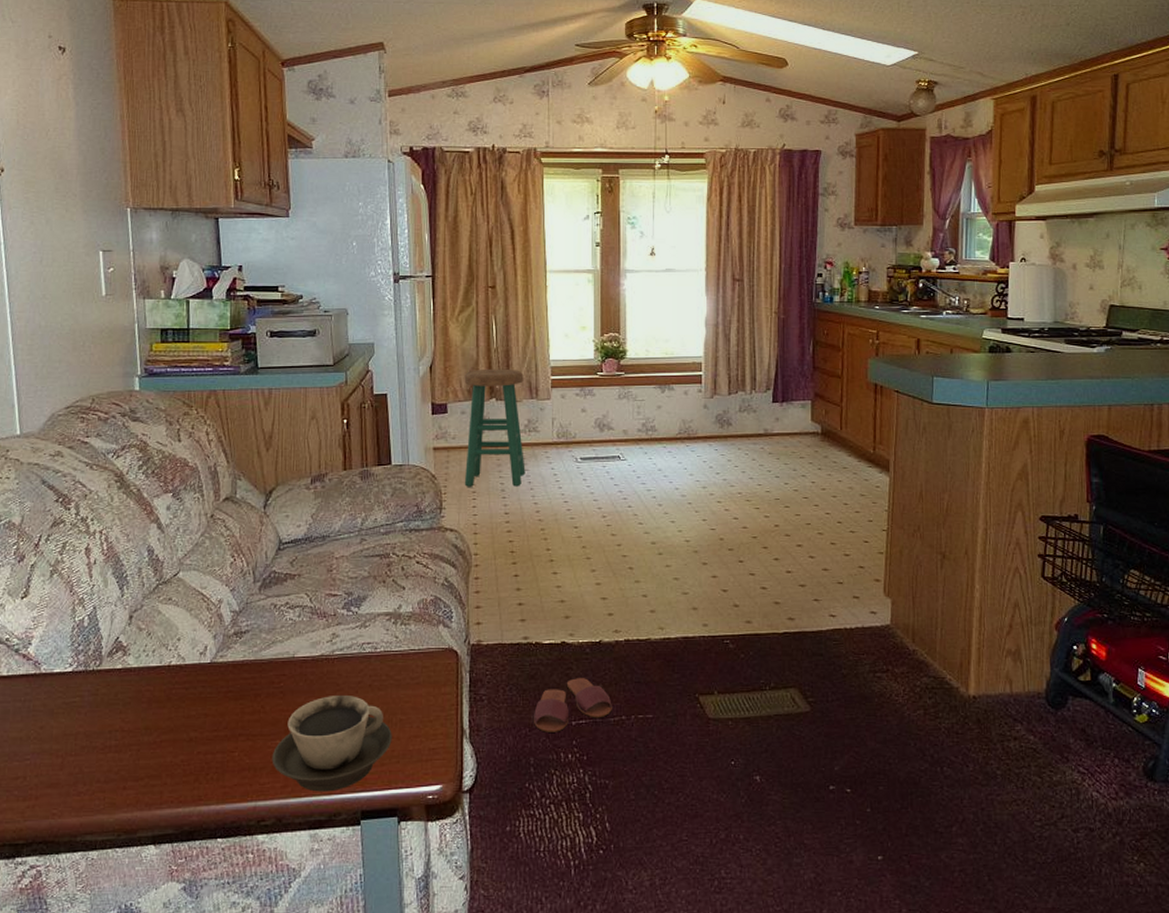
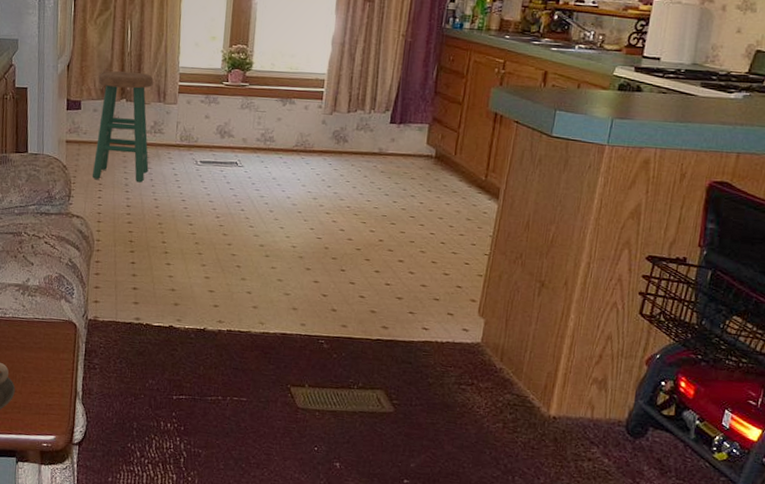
slippers: present [533,678,612,732] -> none [138,358,211,404]

